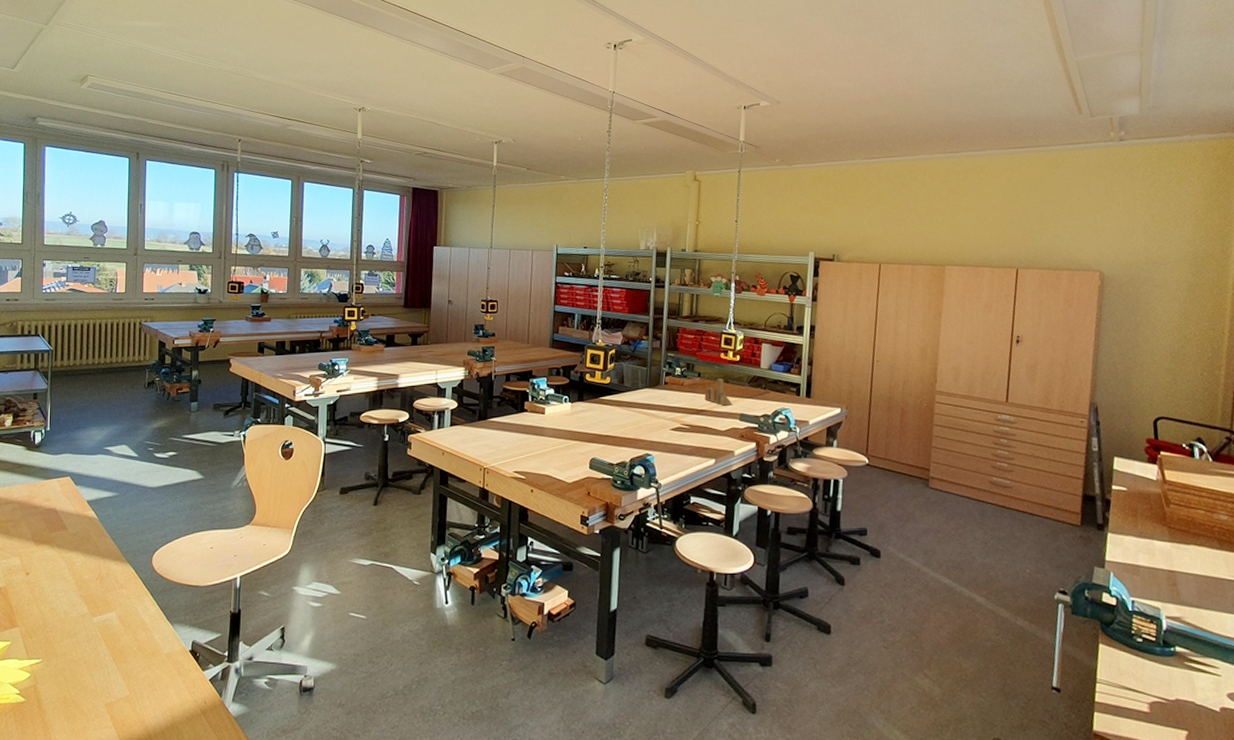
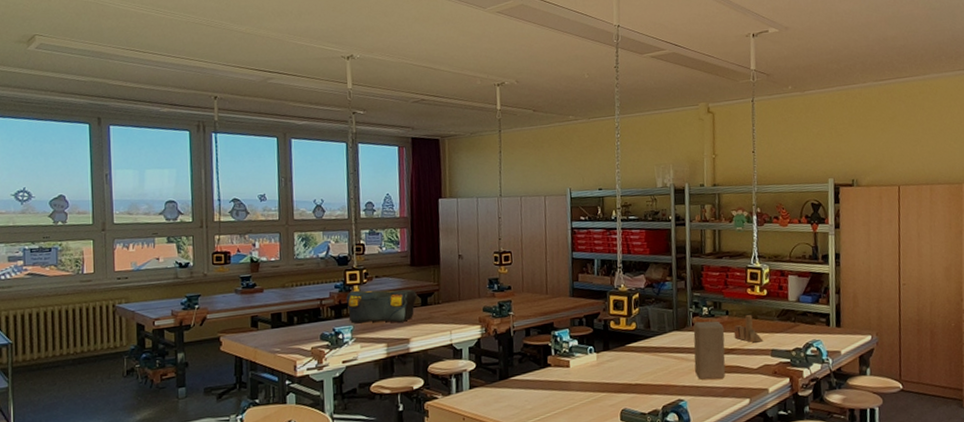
toolbox: none [343,326,408,359] -> present [346,289,417,324]
wooden block: none [664,381,696,439] -> present [693,320,726,381]

